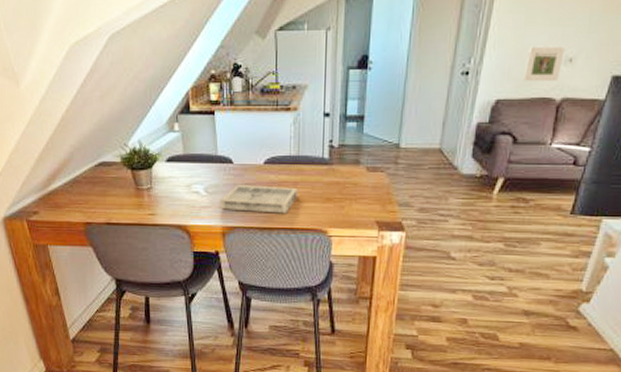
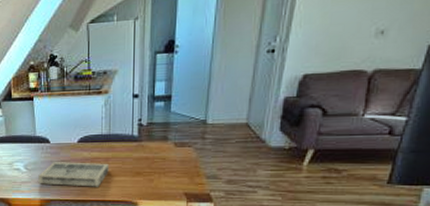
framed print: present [523,45,565,82] -> none [331,18,376,56]

